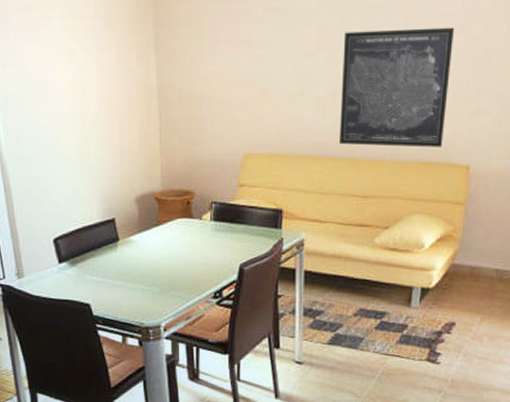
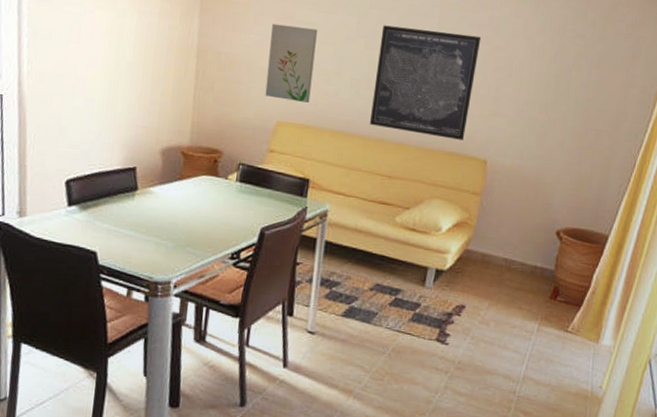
wall art: none [229,49,275,130] -> present [265,23,317,103]

